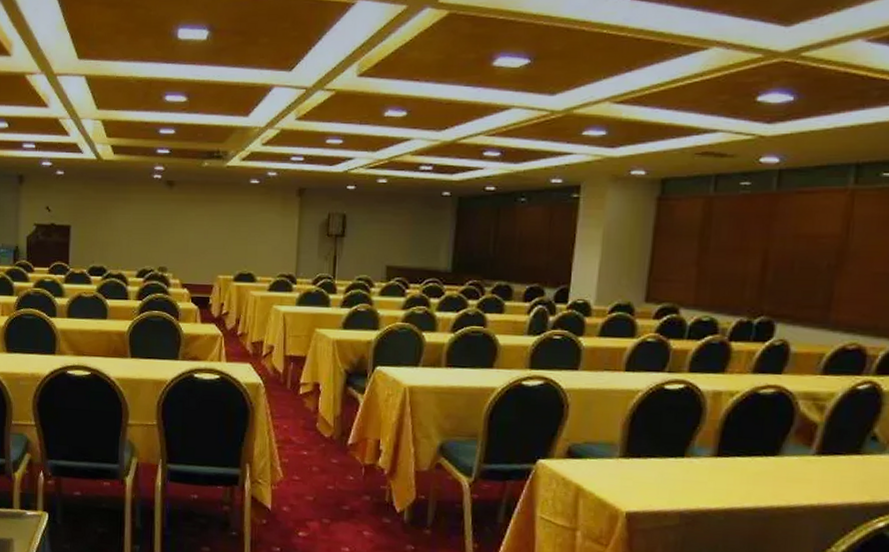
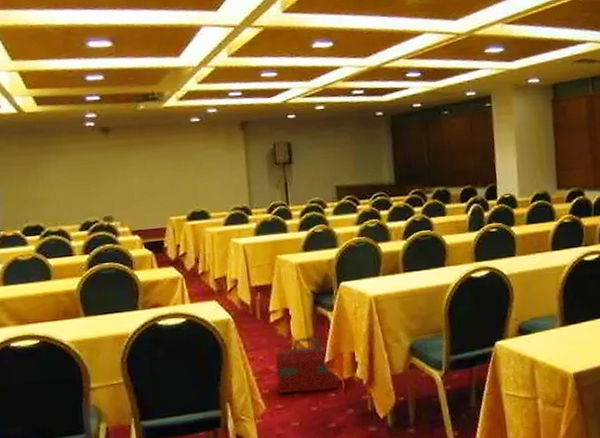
toolbox: none [296,415,361,473] -> present [275,336,340,394]

